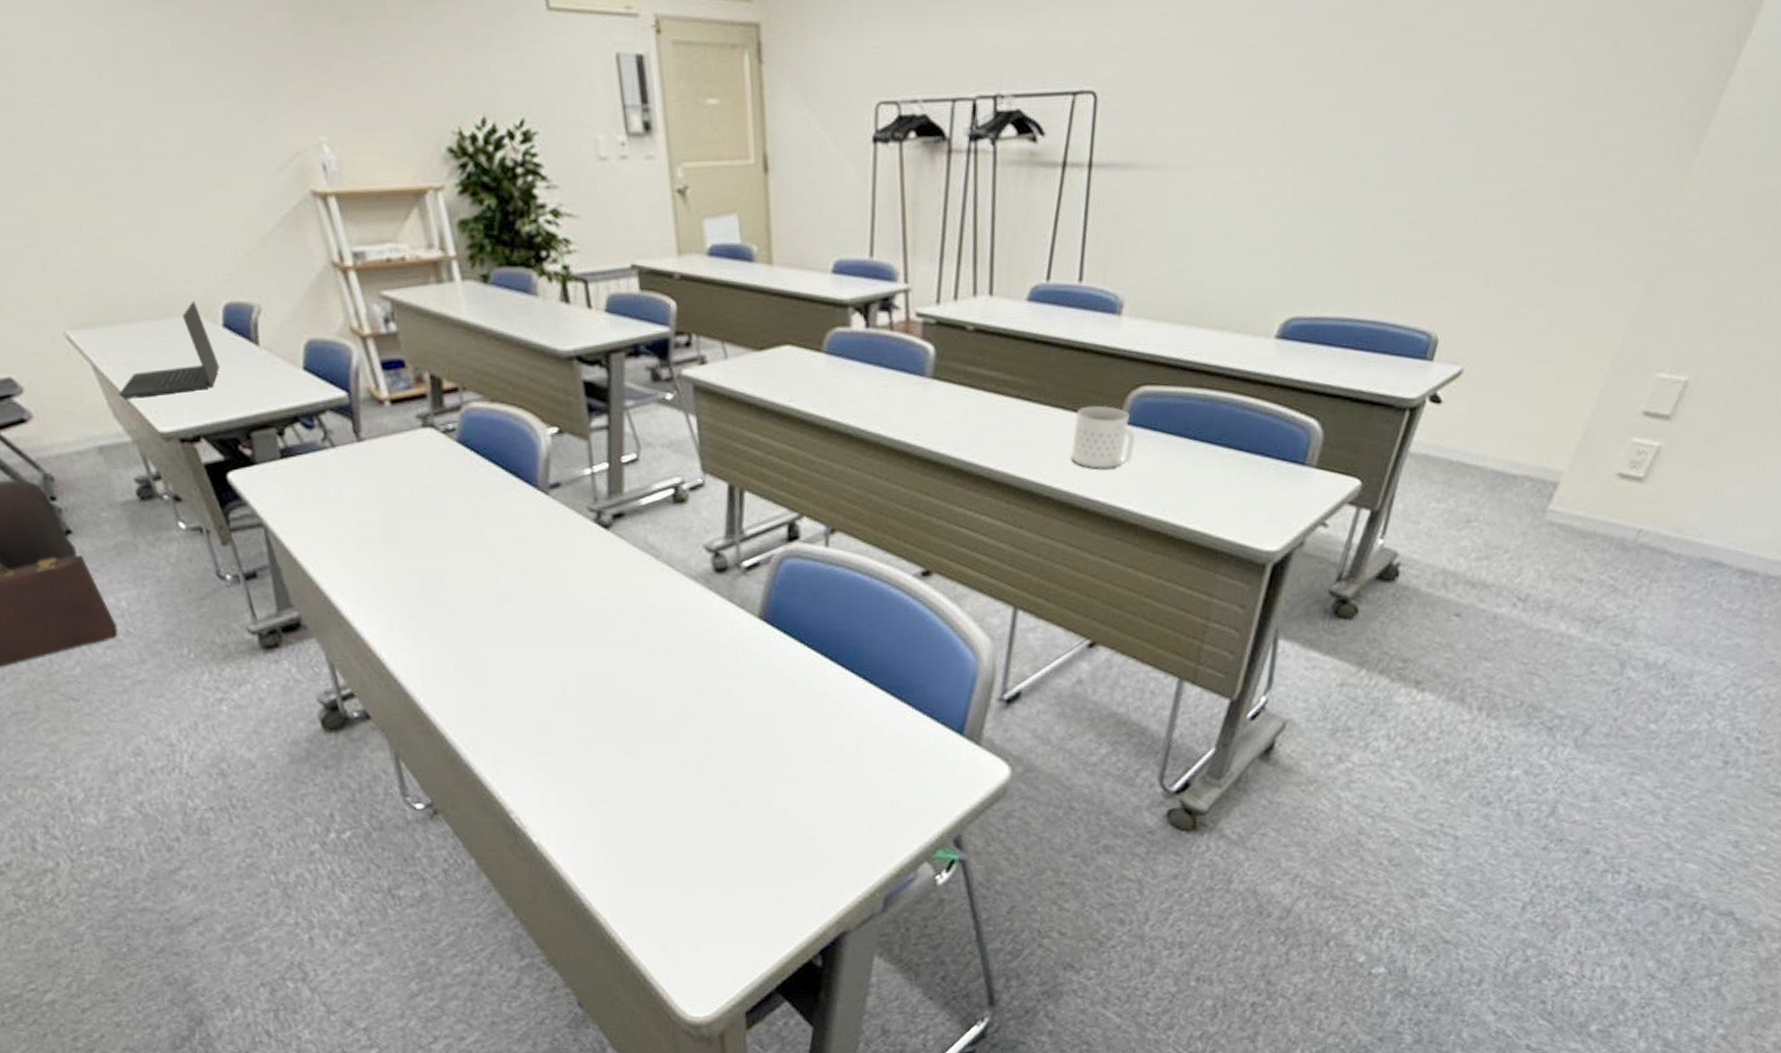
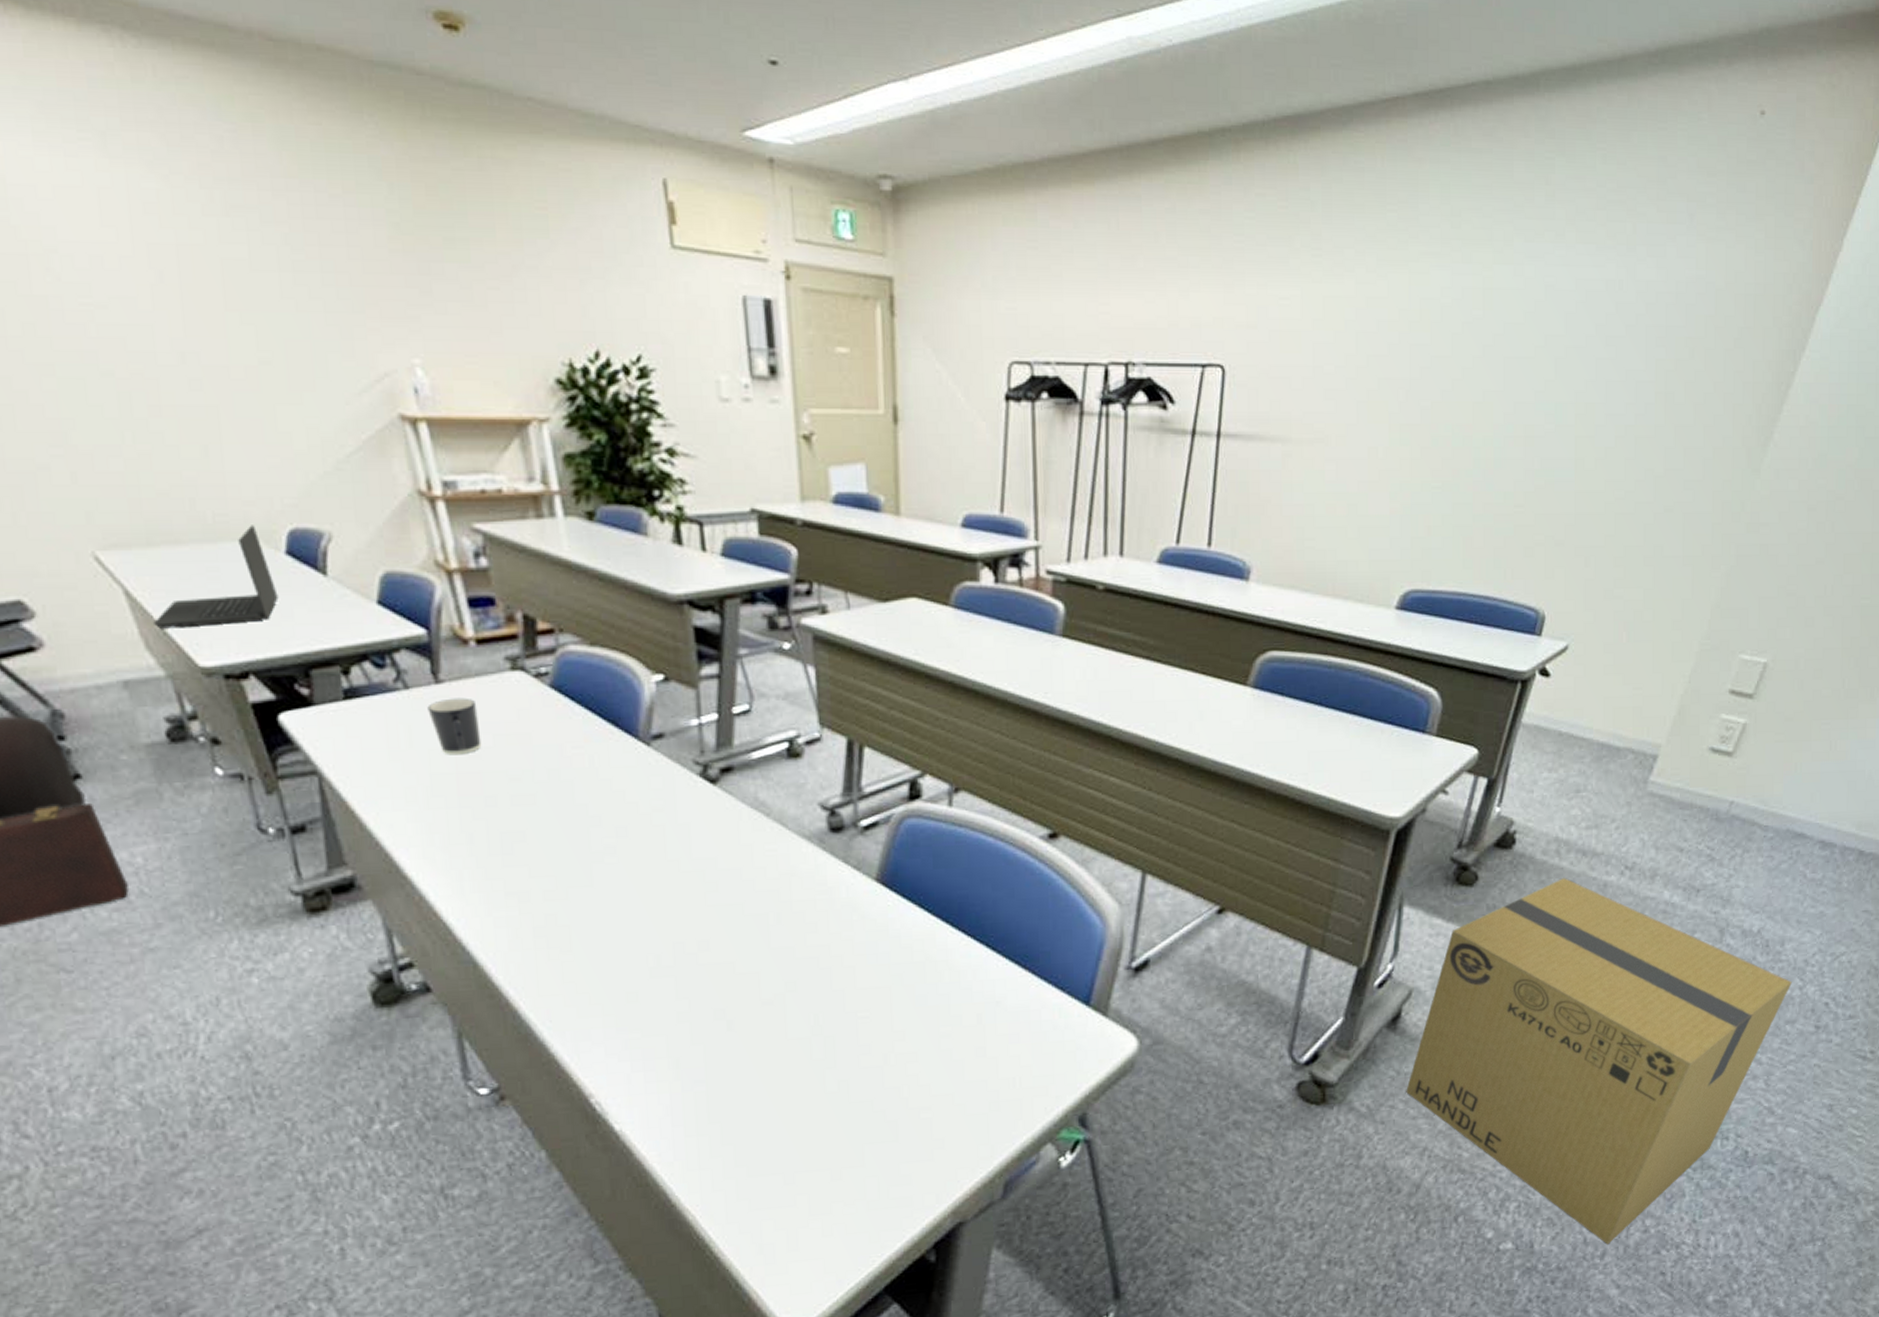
mug: none [352,454,401,507] -> present [427,697,482,755]
mug: present [1071,405,1135,469] -> none [1200,669,1263,733]
cardboard box: none [1278,610,1699,972] -> present [1406,878,1792,1245]

